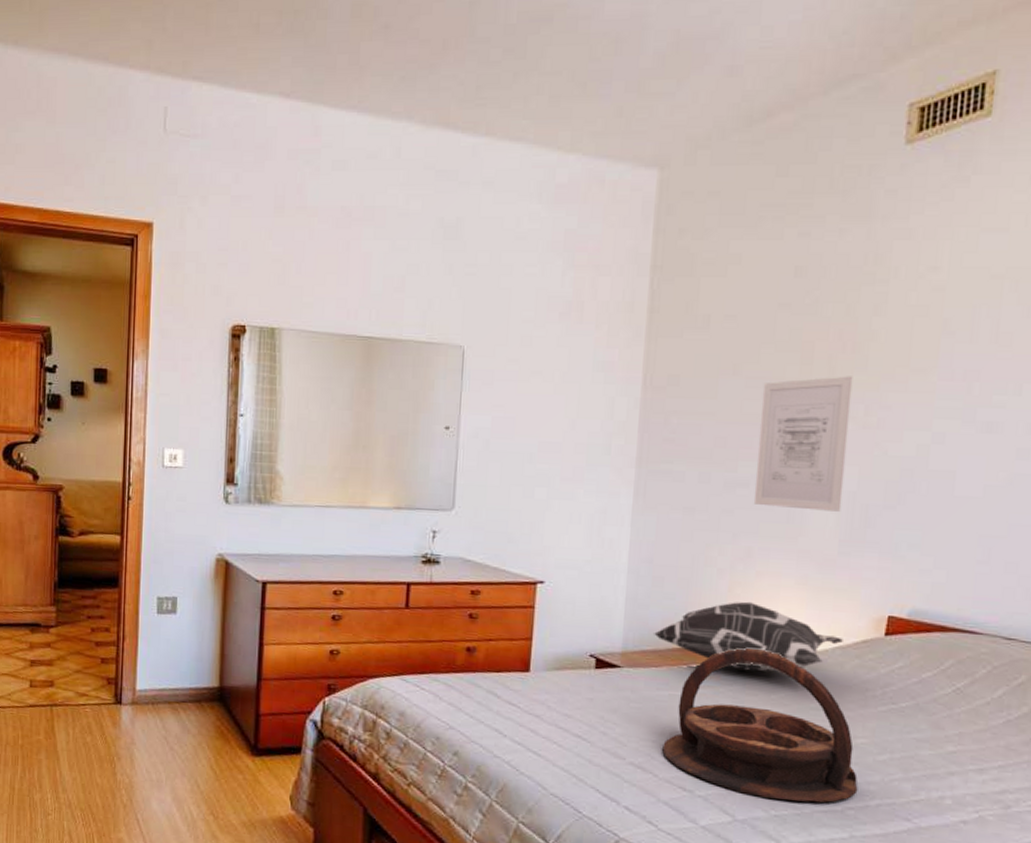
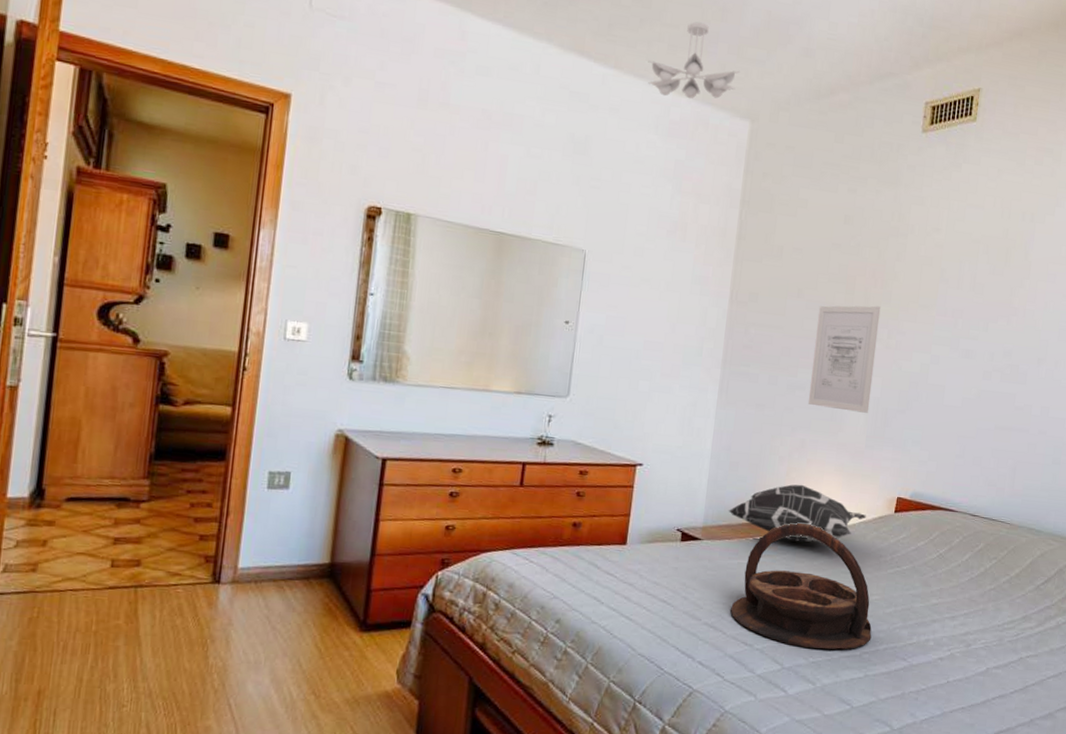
ceiling light fixture: none [525,62,642,158] -> present [648,21,740,99]

